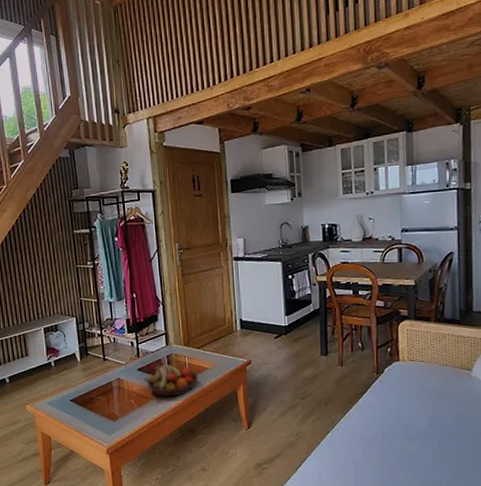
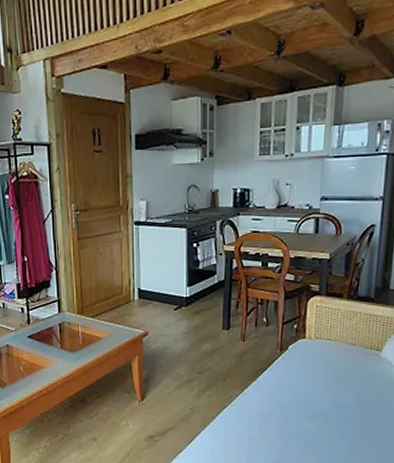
fruit bowl: present [144,364,198,397] -> none [35,332,91,366]

